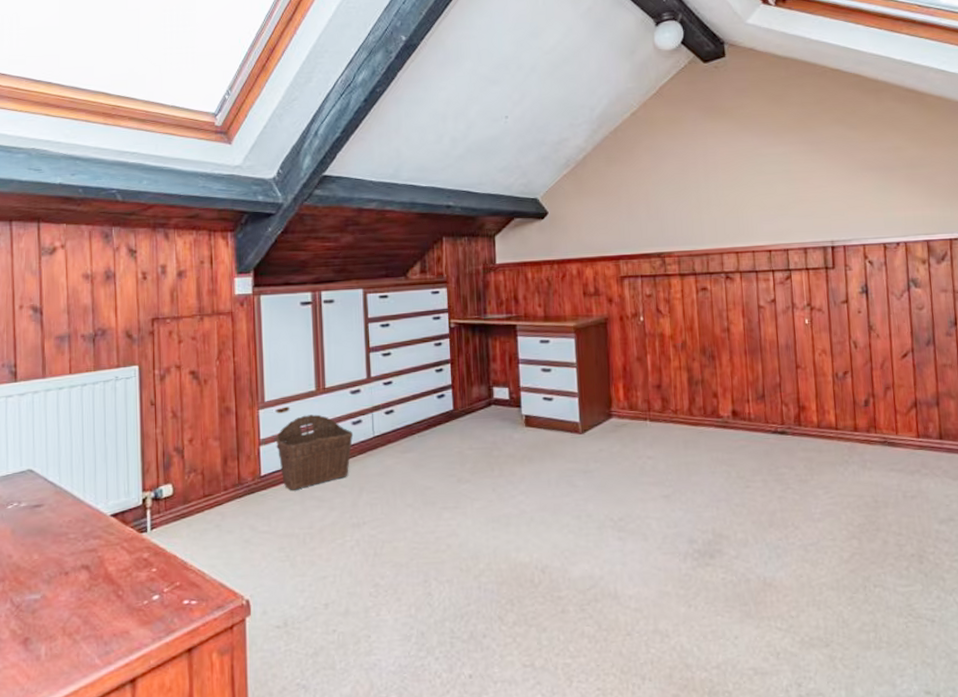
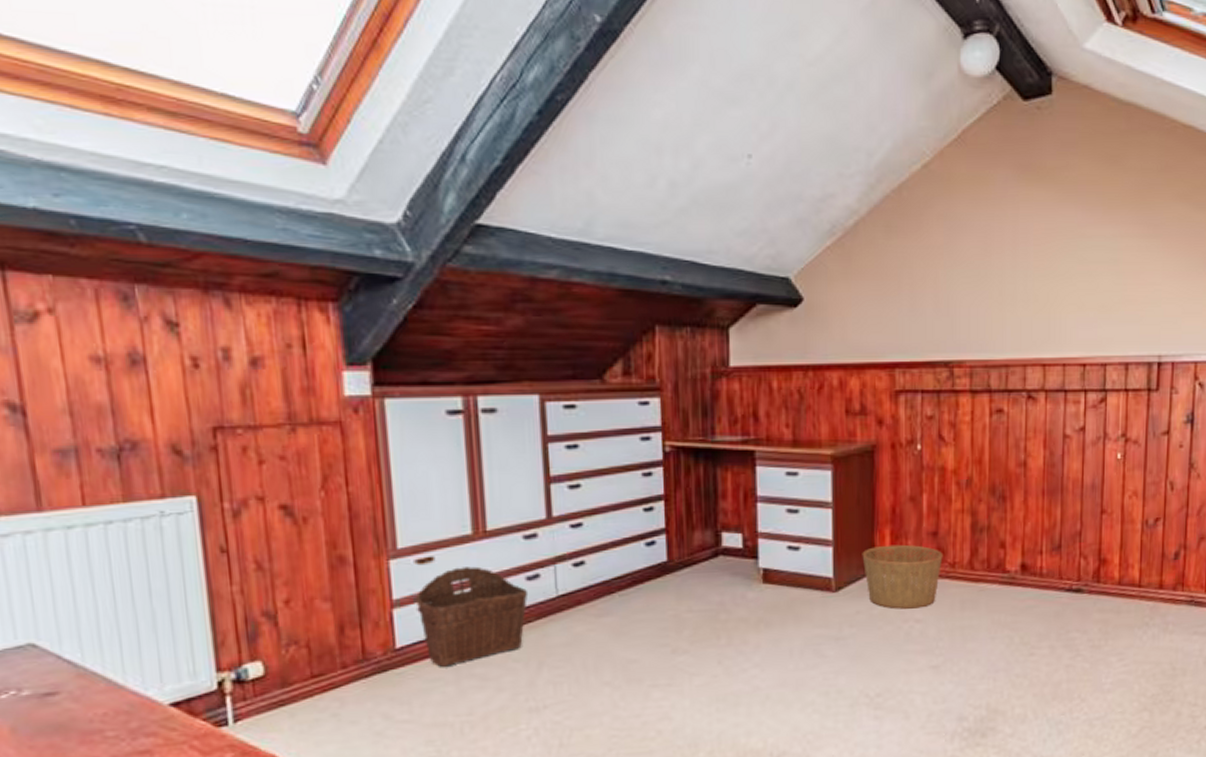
basket: none [601,395,667,448] -> present [862,544,943,609]

